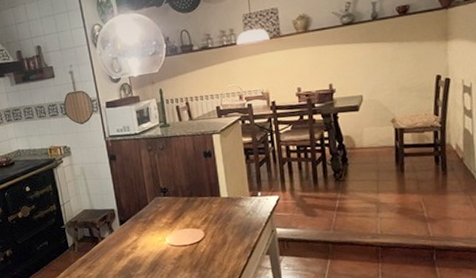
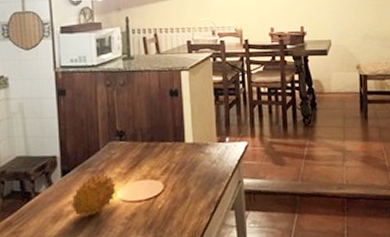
fruit: none [129,223,165,258] -> present [71,174,116,218]

